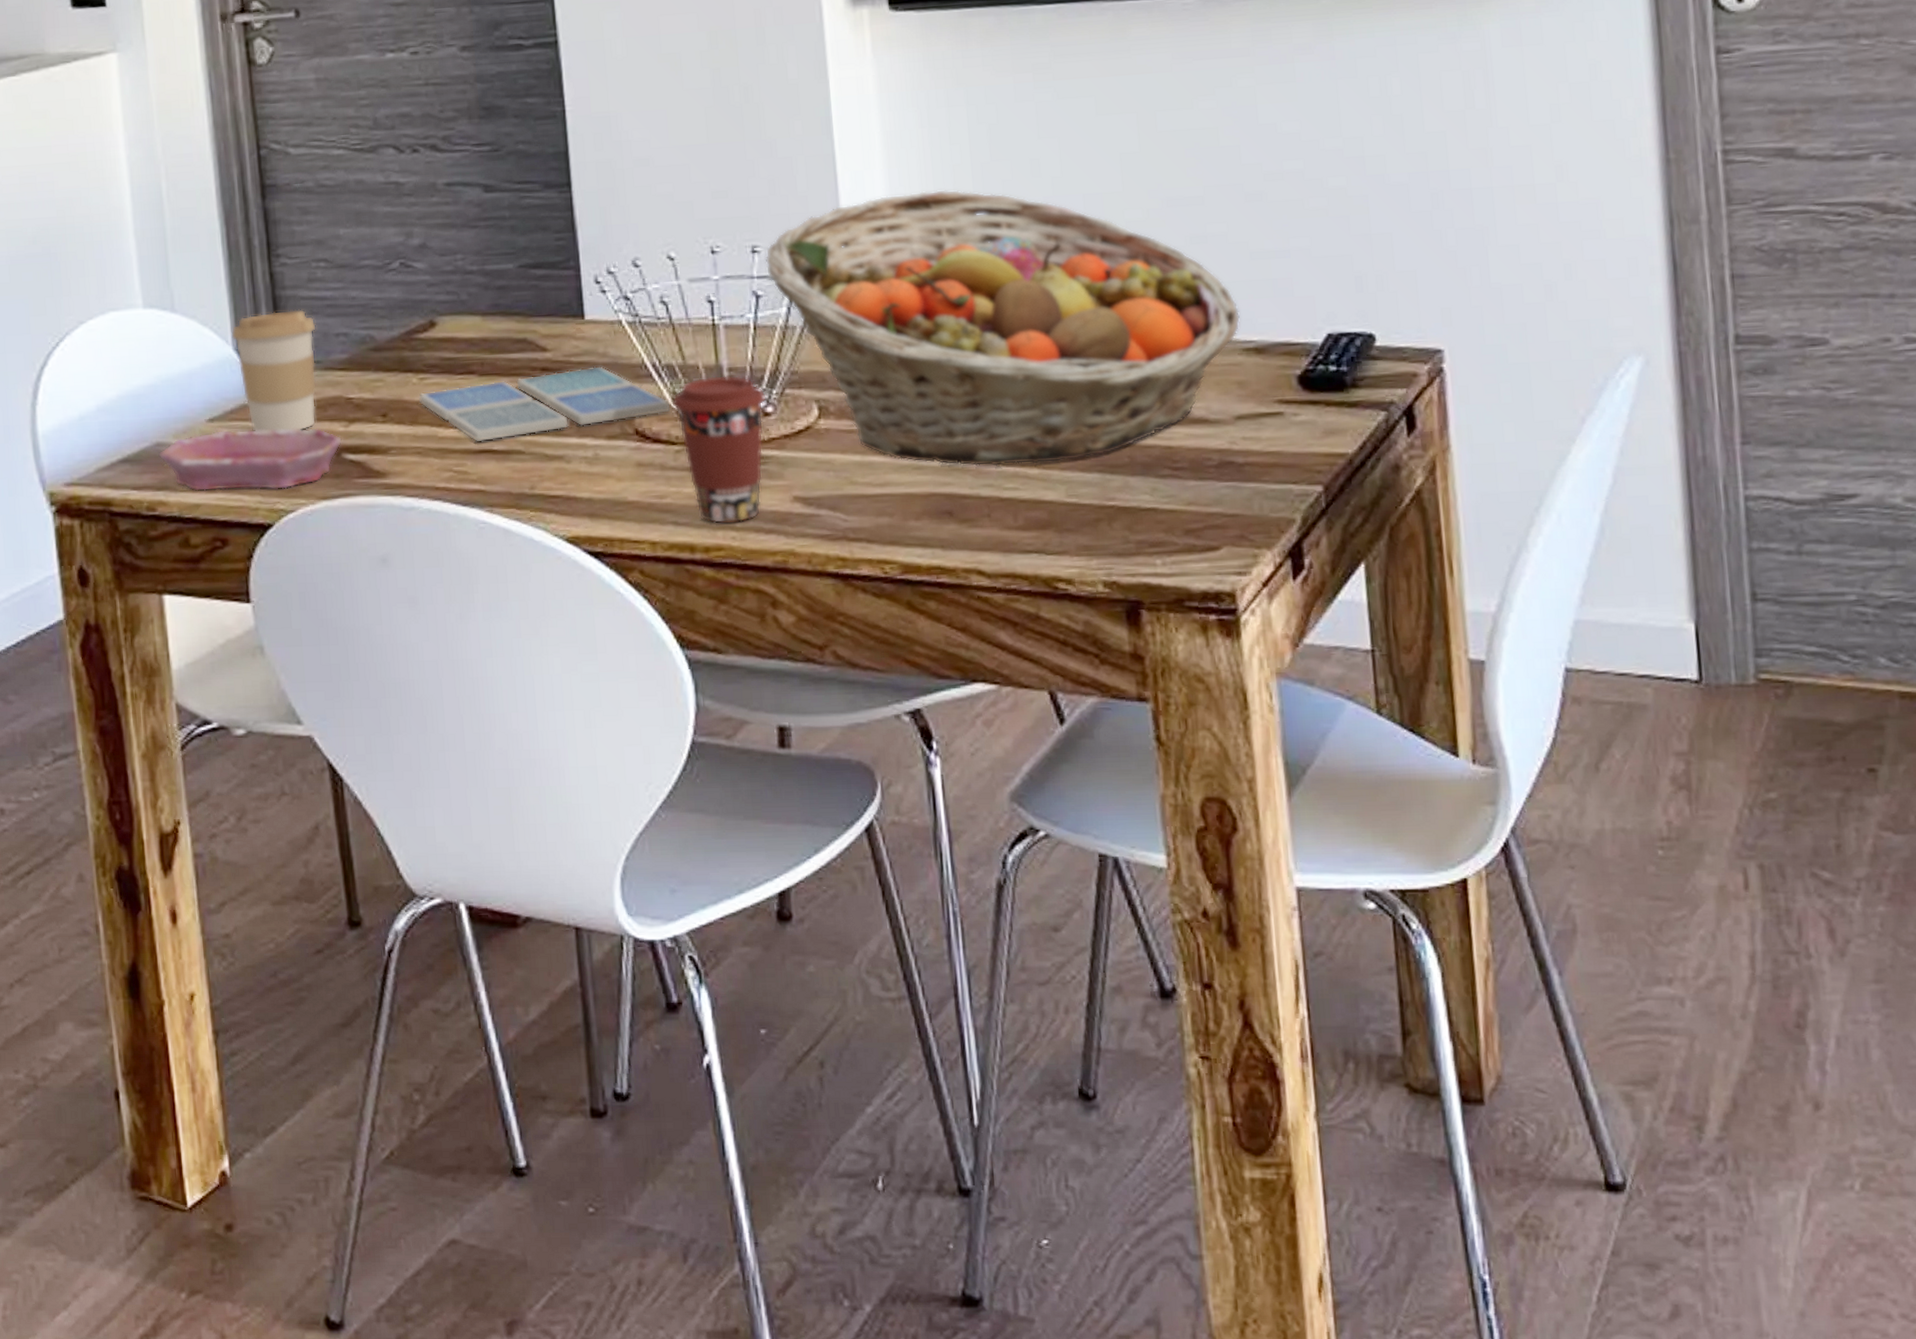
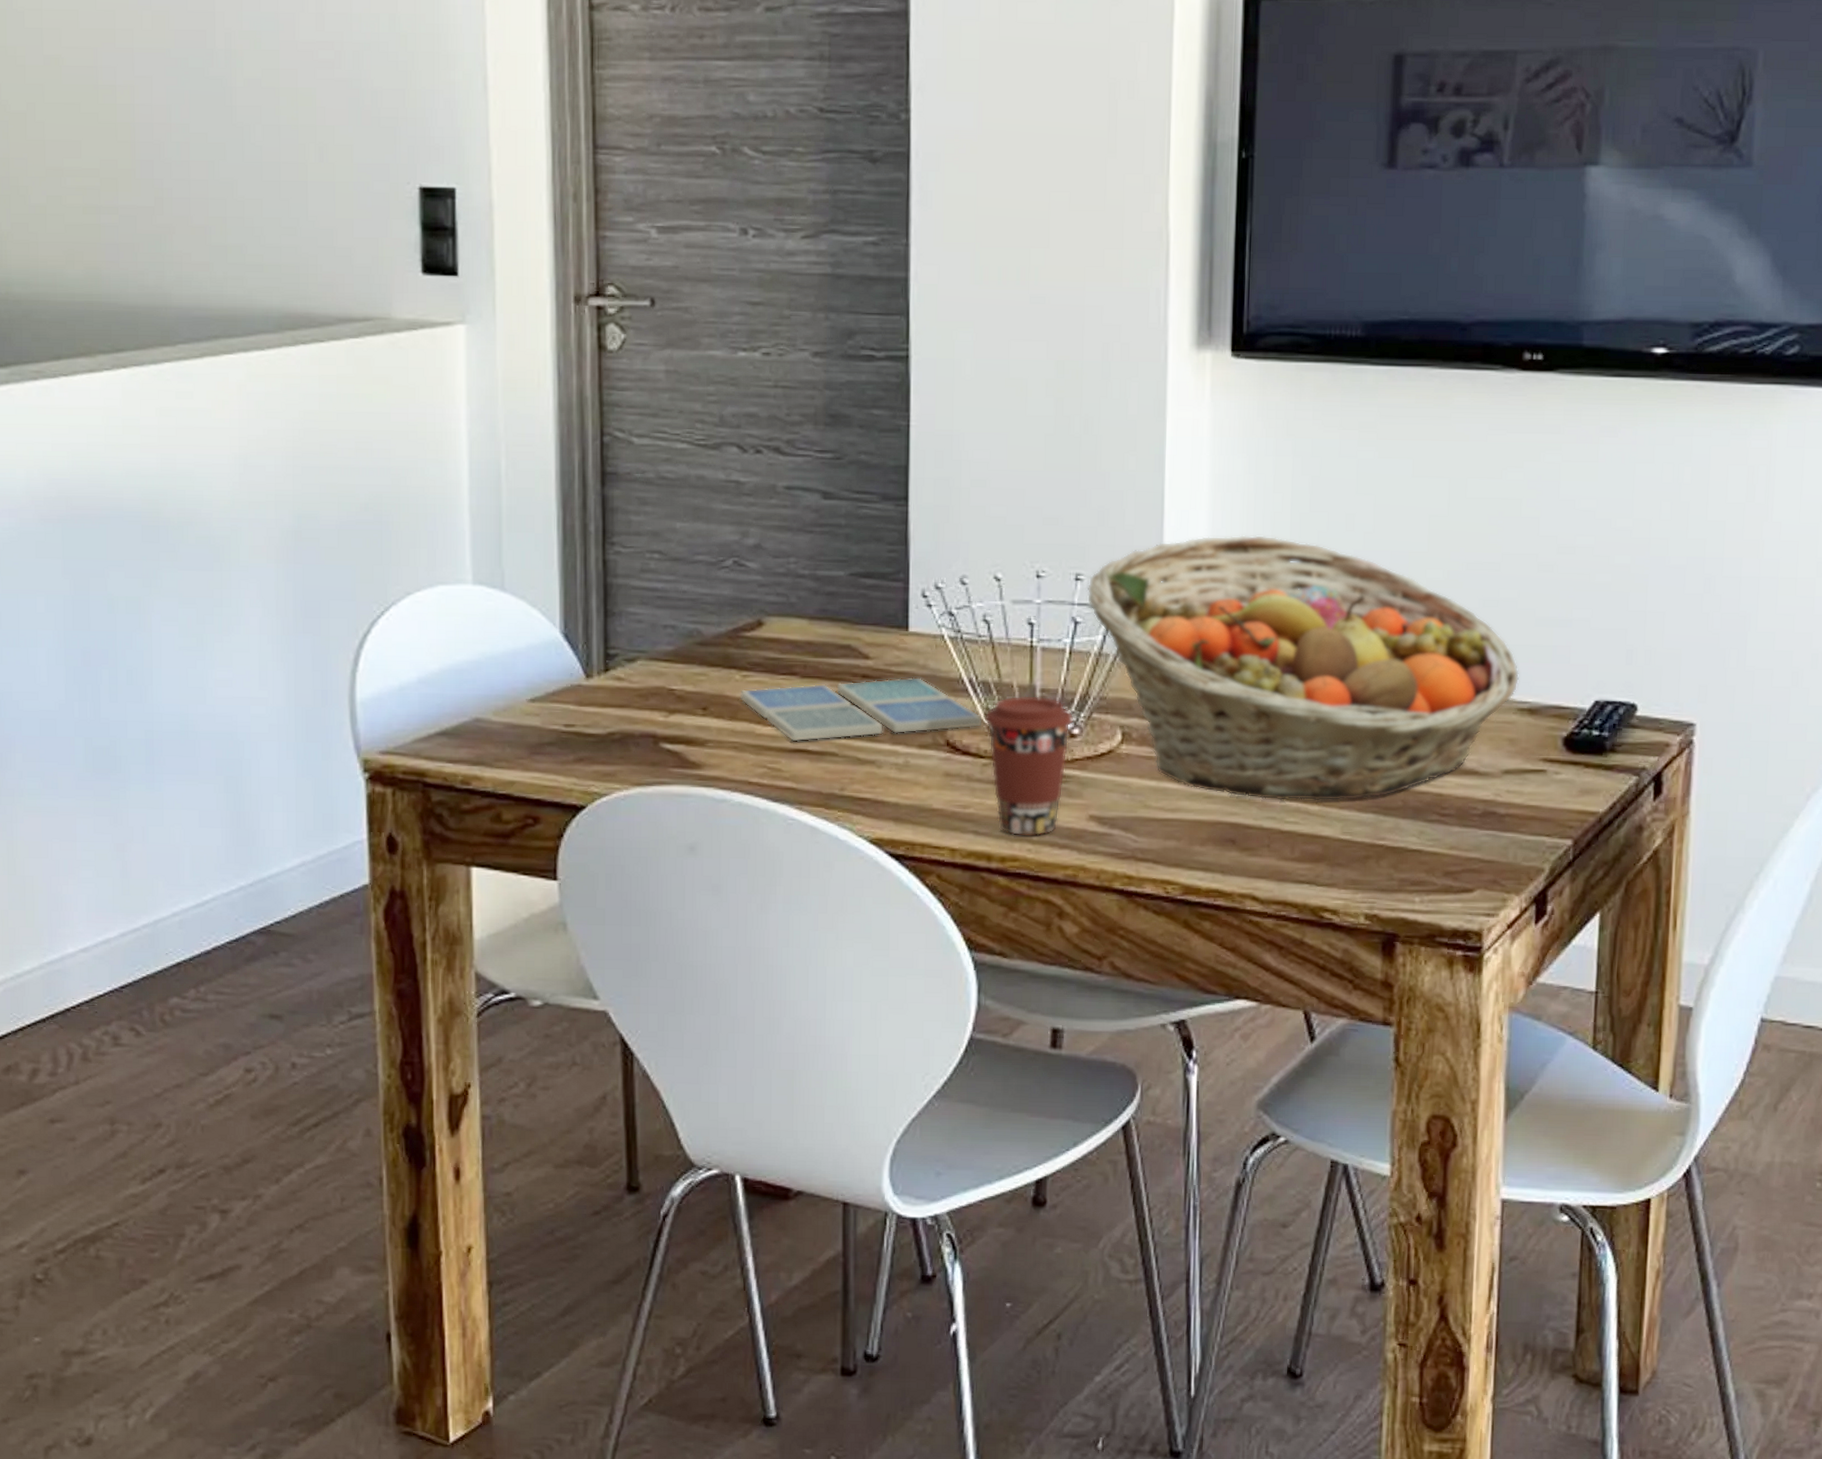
bowl: present [159,427,342,491] -> none [478,710,661,773]
coffee cup: present [231,309,317,432] -> none [559,598,645,717]

